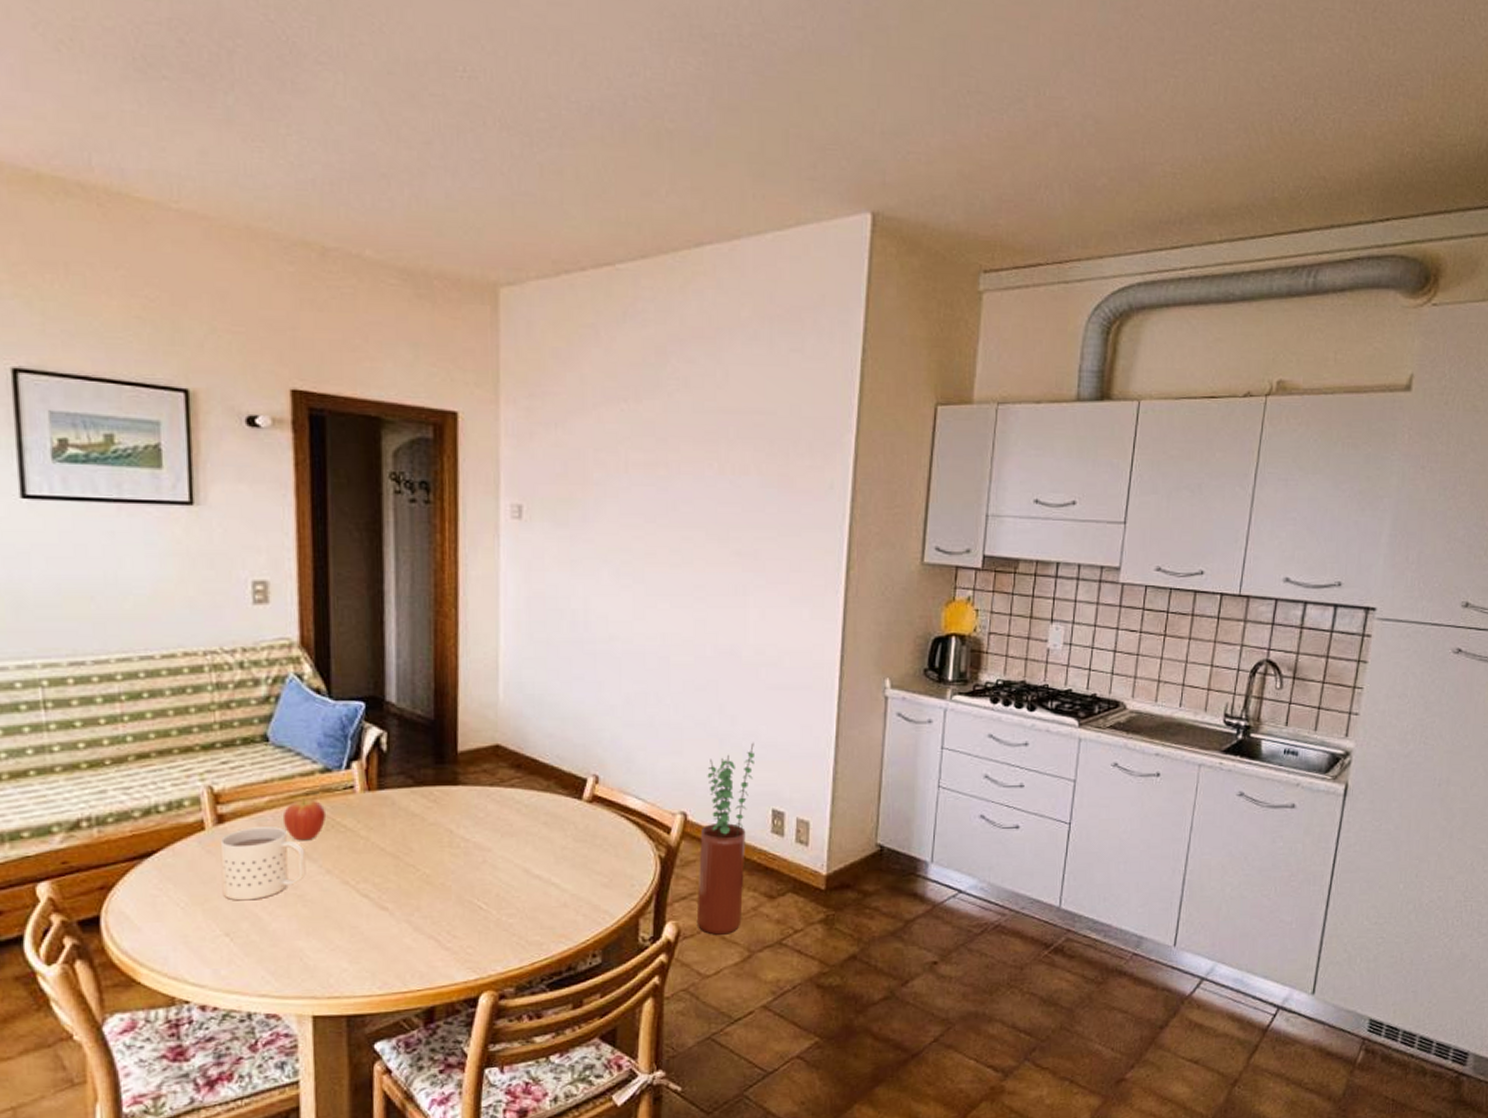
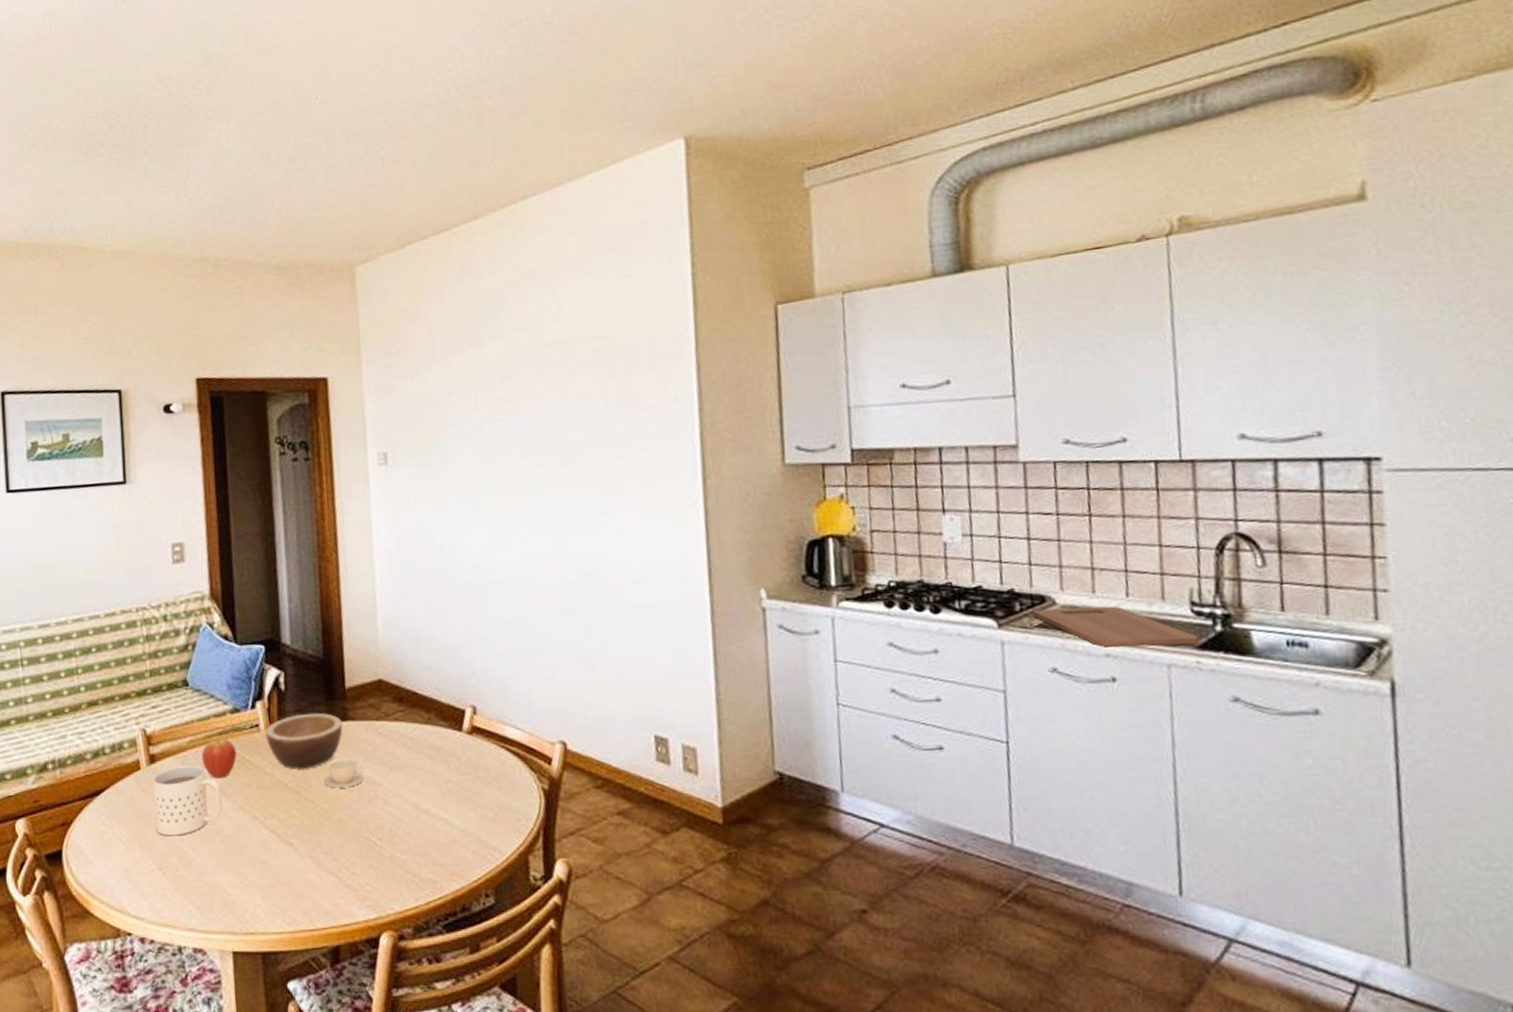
bowl: none [362,776,452,832] -> present [265,712,343,768]
teacup: none [427,823,473,853] -> present [323,758,364,788]
vase: present [696,742,754,935] -> none [582,664,635,875]
cutting board: none [1107,712,1225,749] -> present [1032,606,1199,649]

